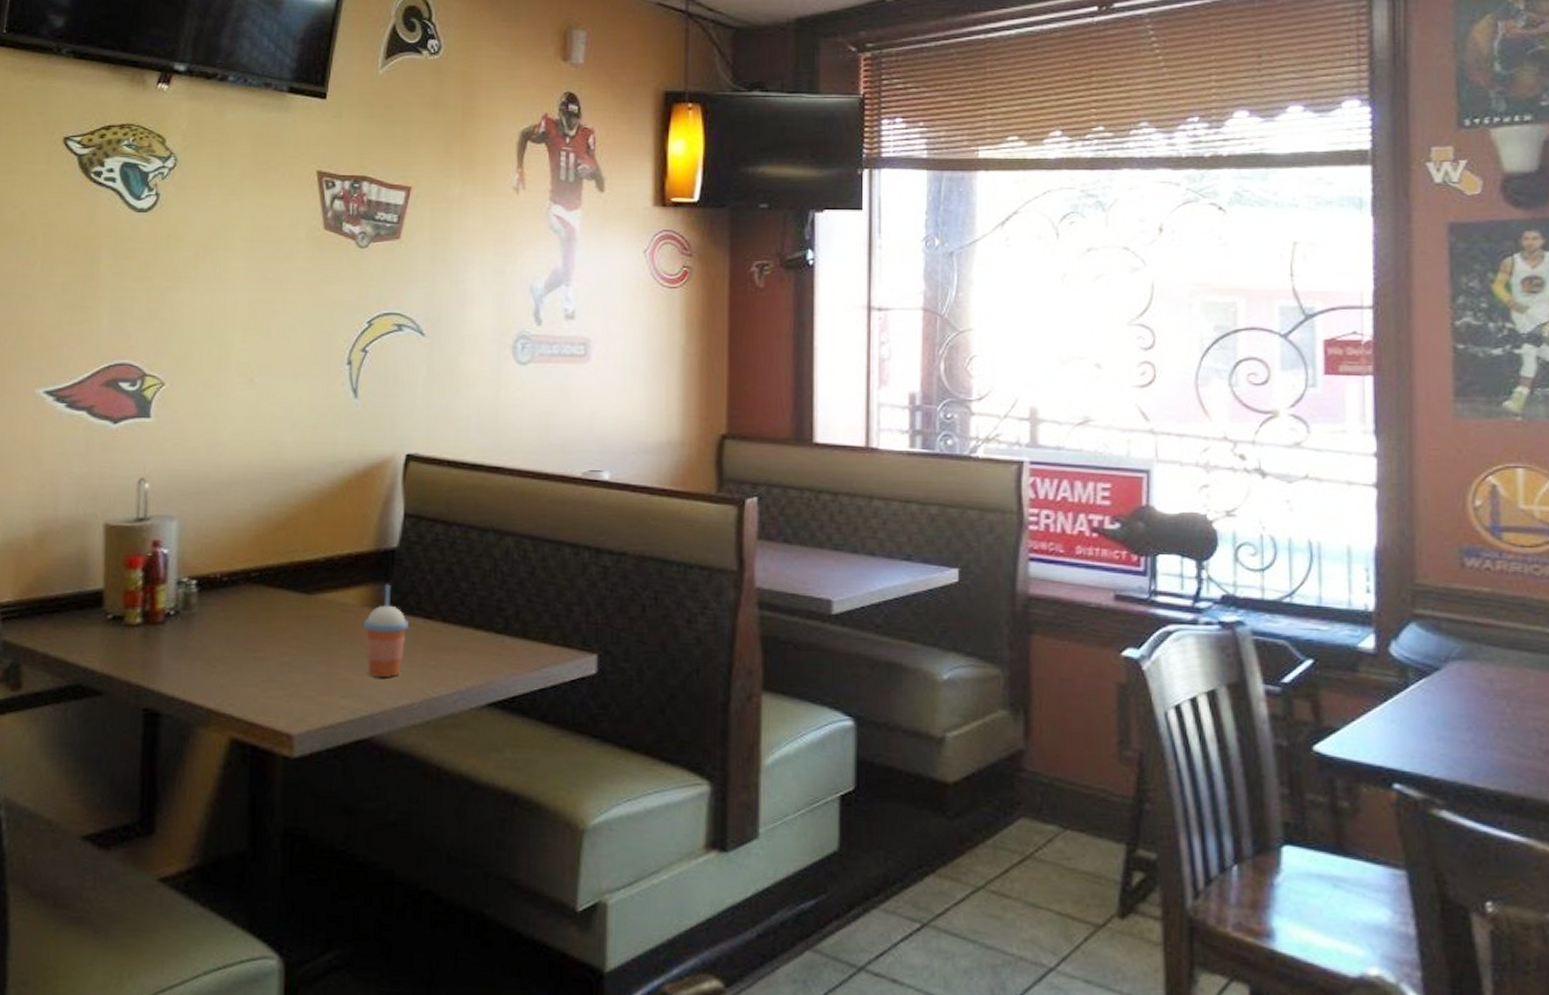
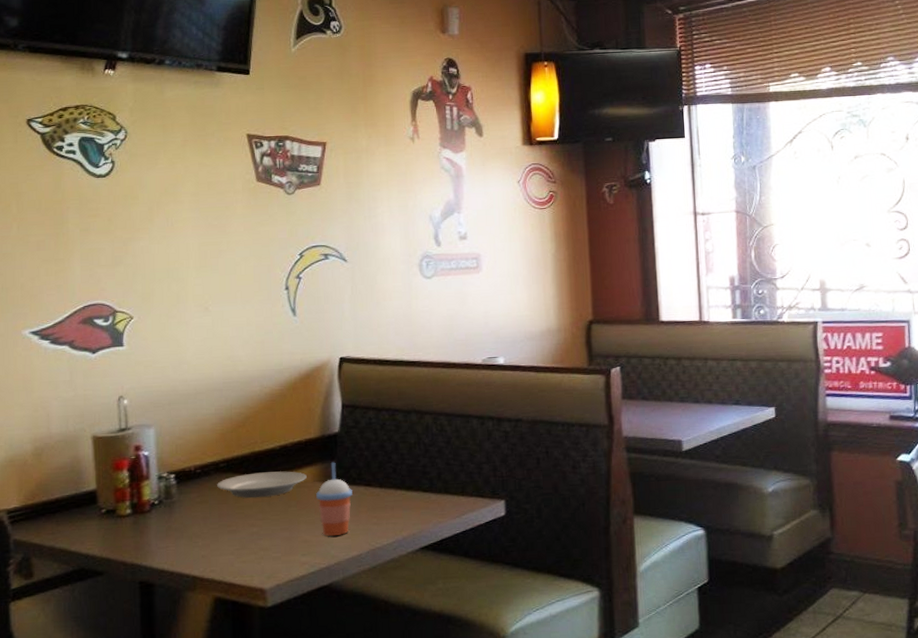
plate: none [246,588,354,620] -> present [217,471,307,499]

